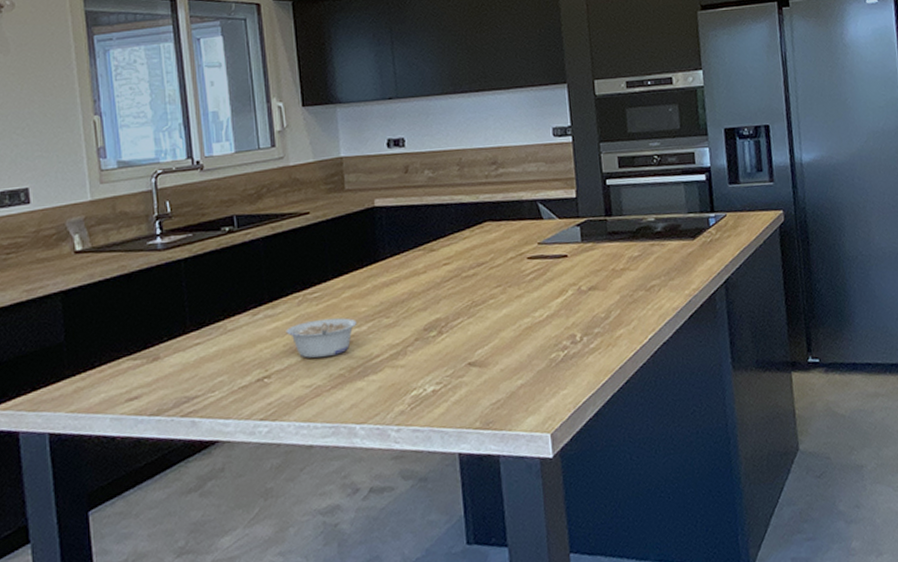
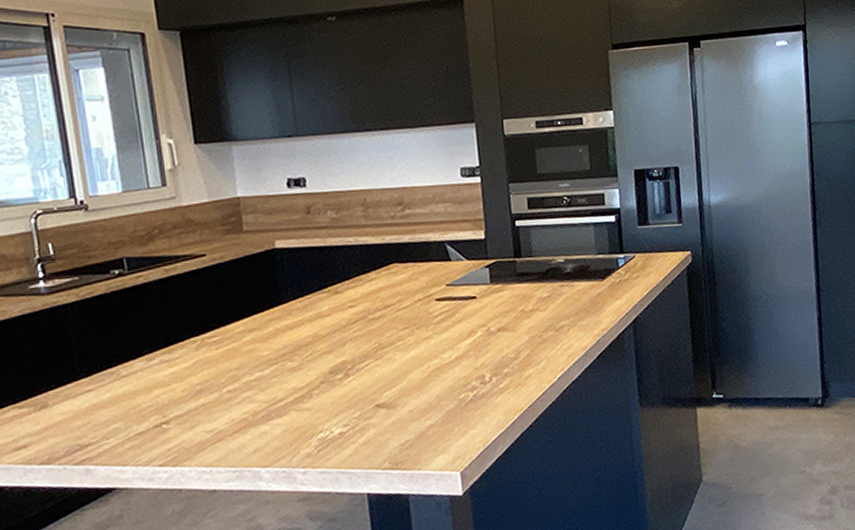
legume: present [286,318,357,359] -> none [184,362,259,403]

